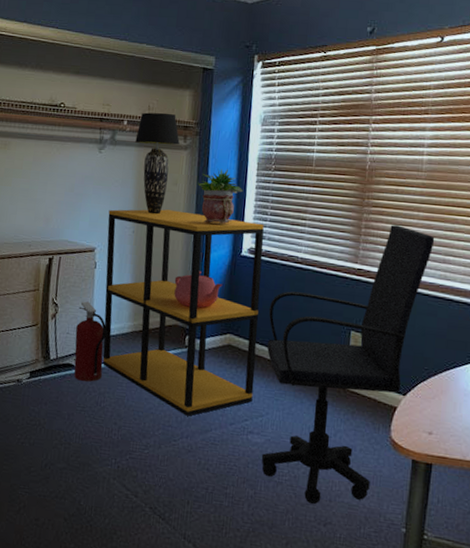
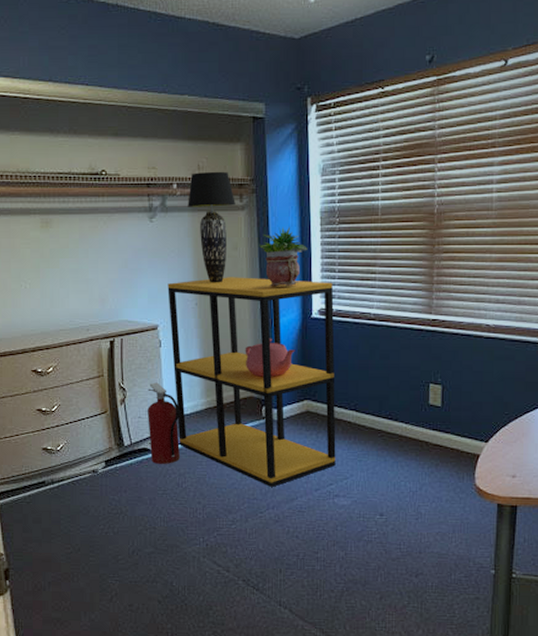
office chair: present [261,225,435,505] -> none [344,270,509,558]

